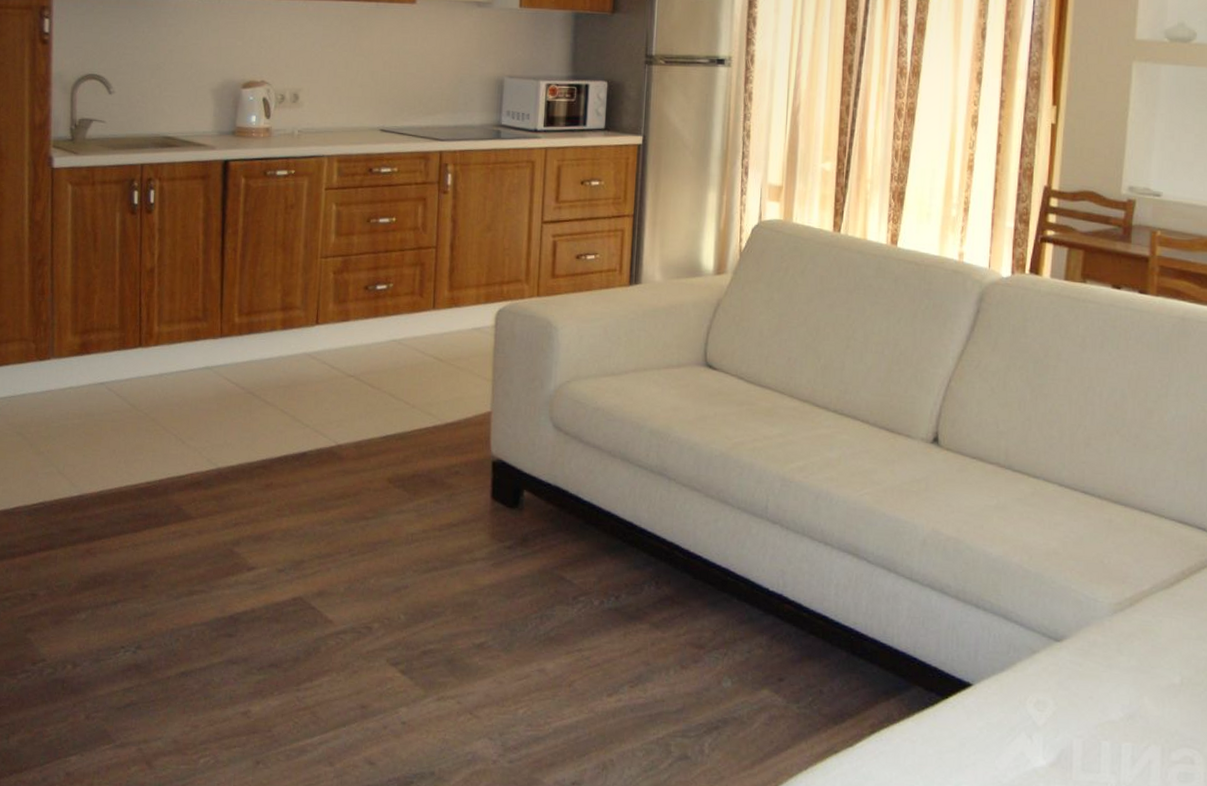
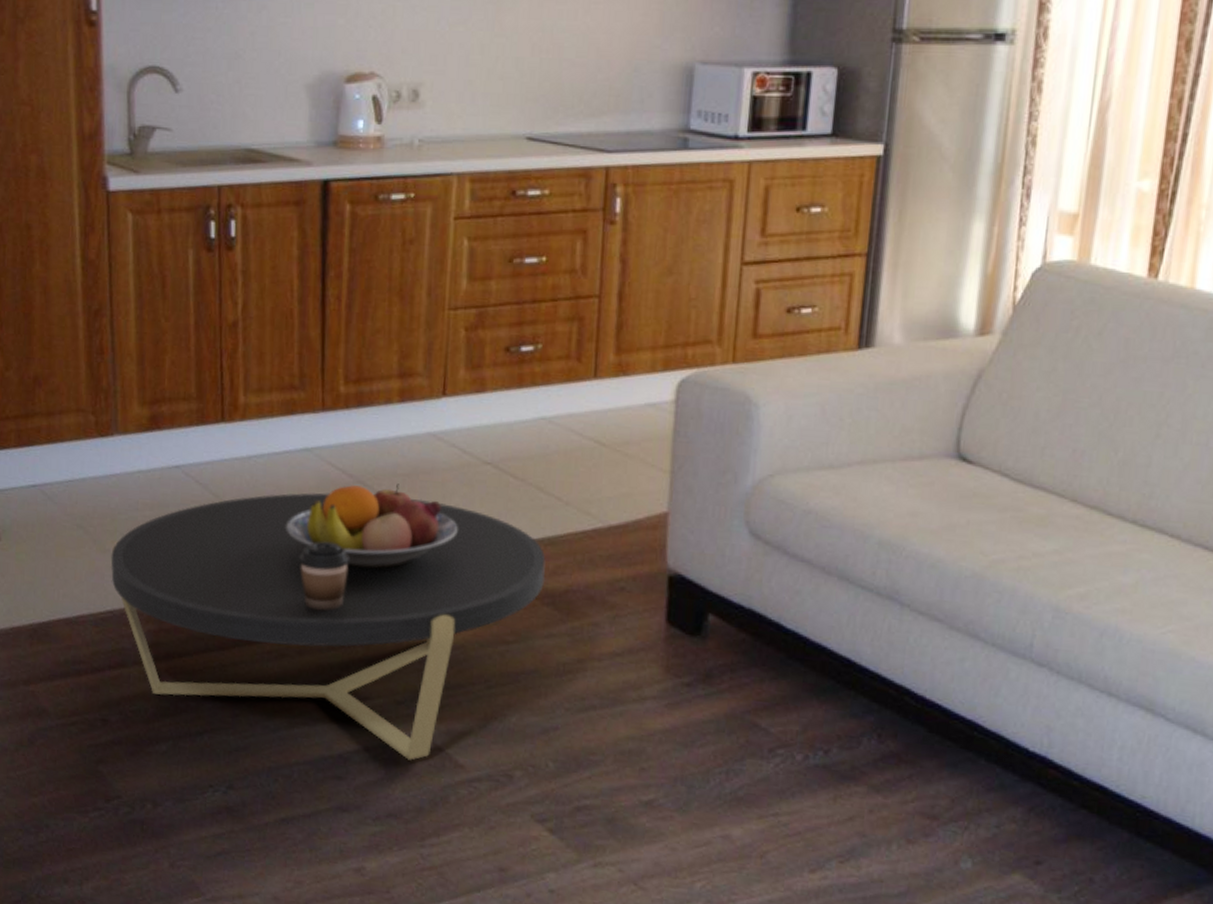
coffee table: none [44,402,397,618] -> present [111,493,546,760]
fruit bowl: none [190,393,328,461] -> present [286,483,458,568]
coffee cup: none [200,441,241,497] -> present [299,541,349,611]

